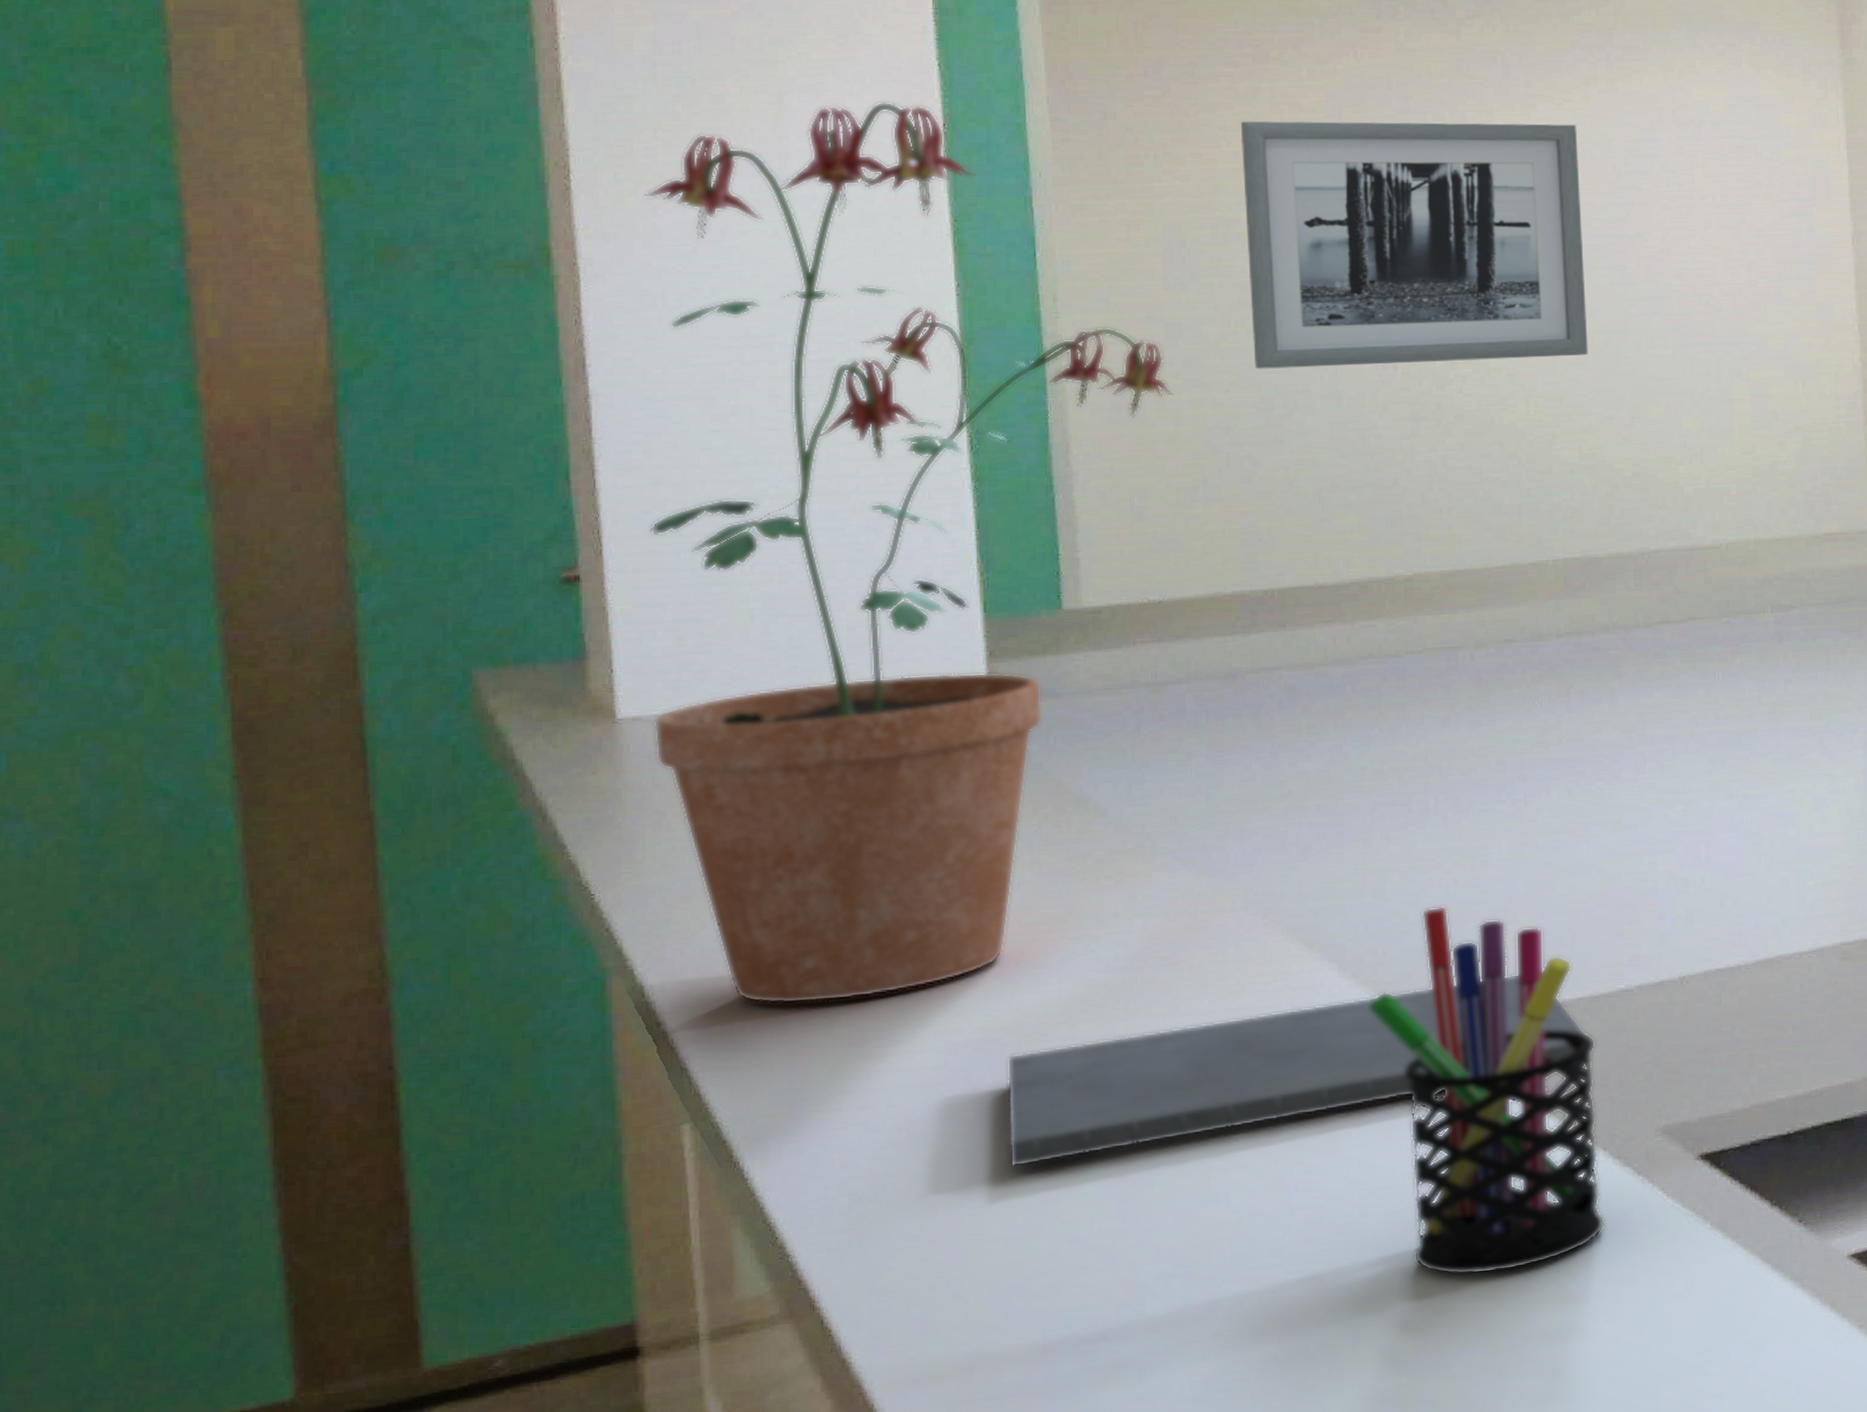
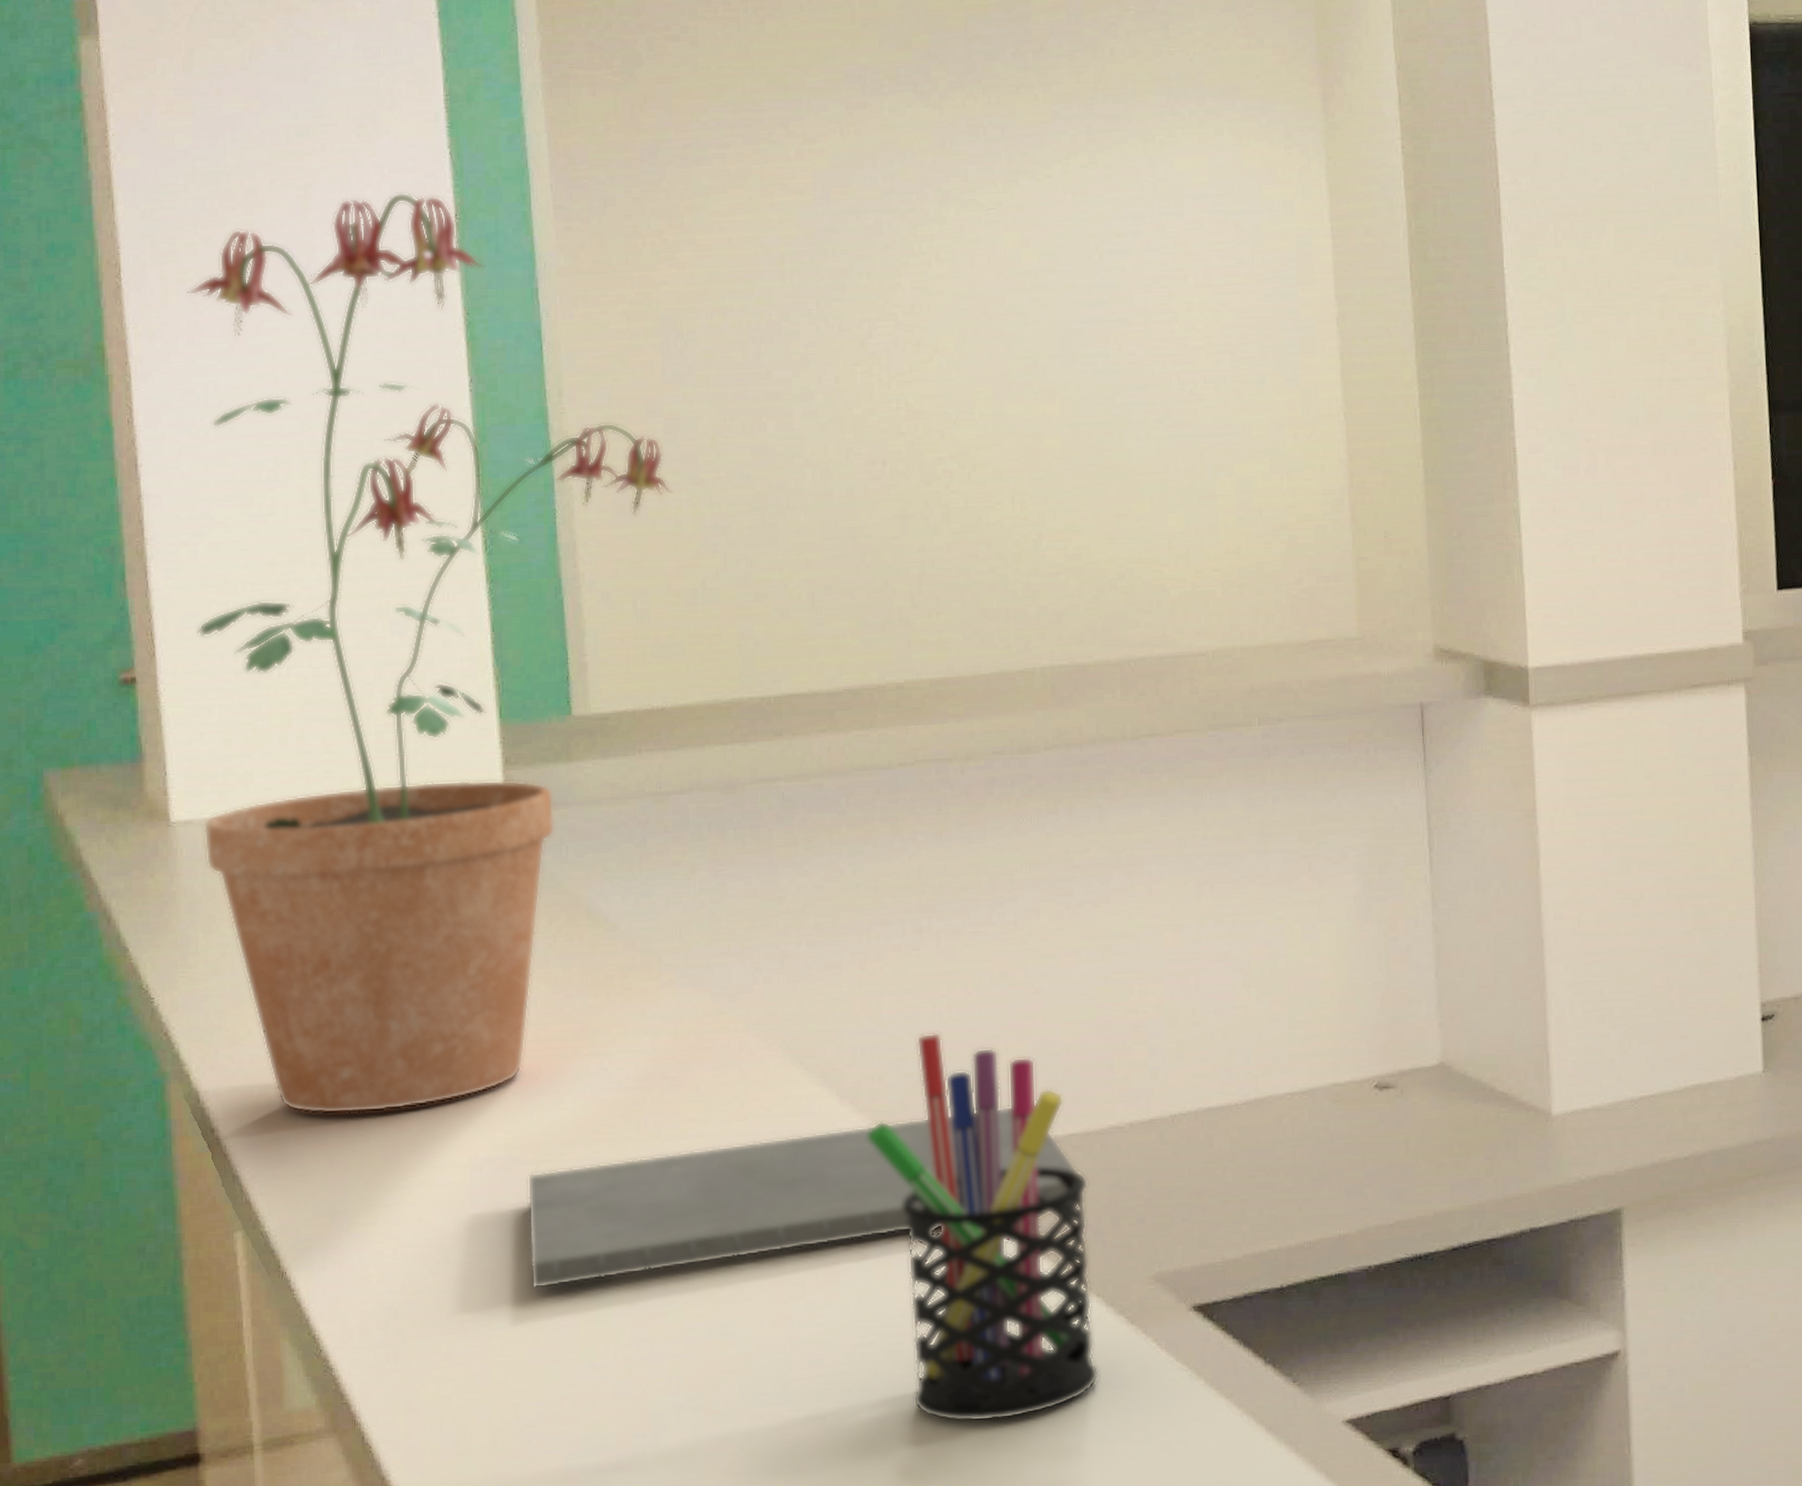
wall art: present [1240,121,1588,369] -> none [732,201,1073,466]

